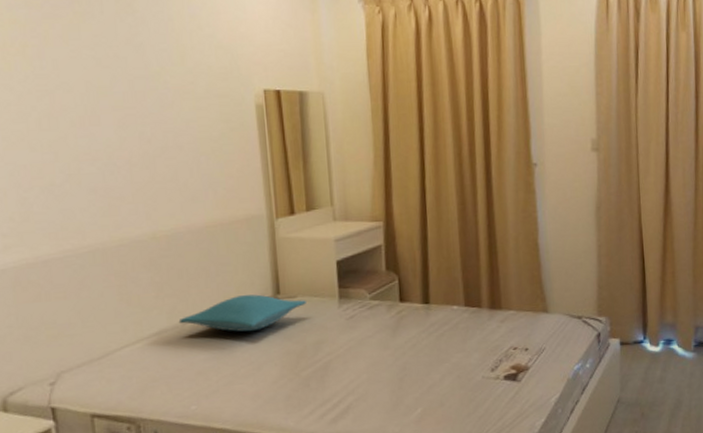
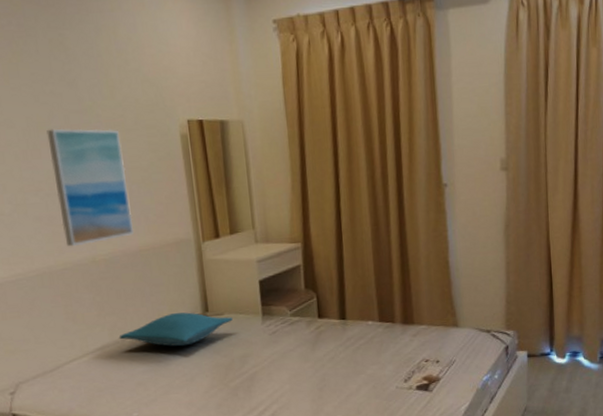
wall art: none [108,94,200,222] -> present [46,128,133,247]

